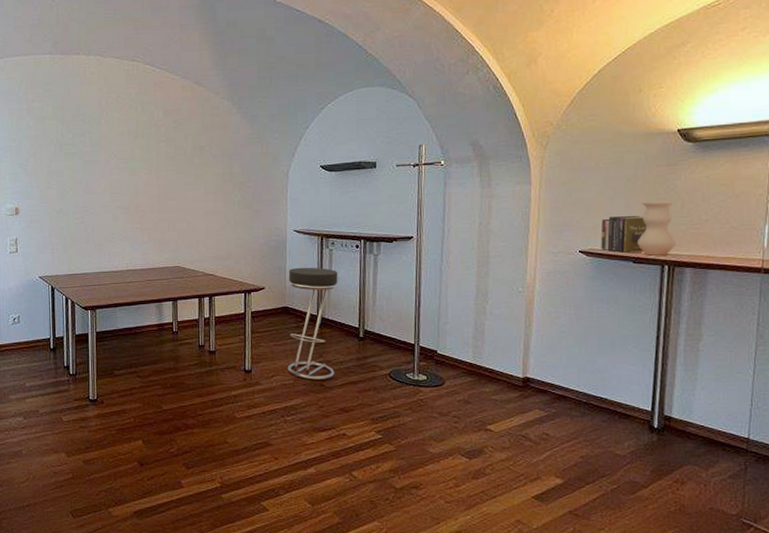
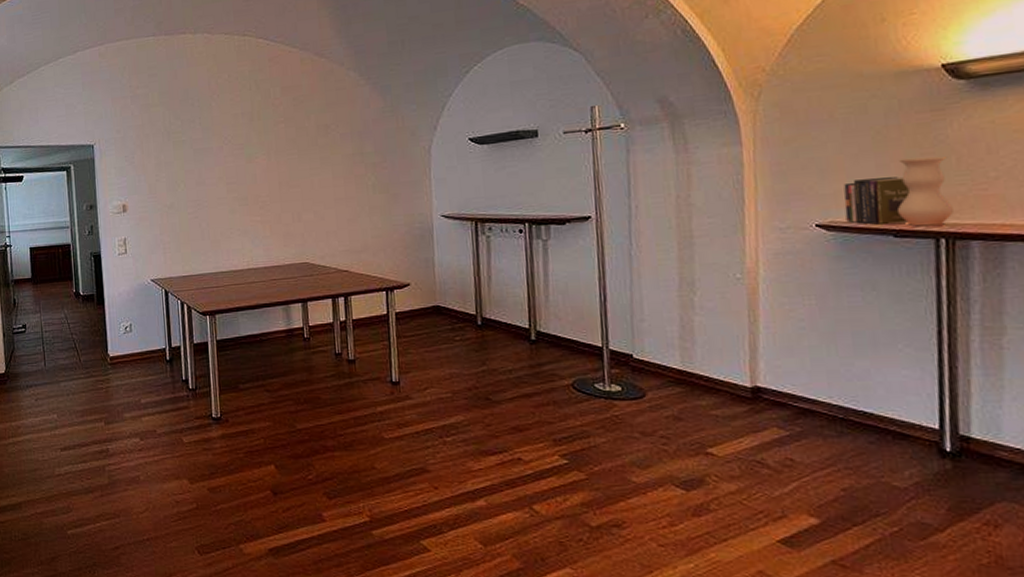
bar stool: present [286,267,338,381] -> none [437,258,503,394]

